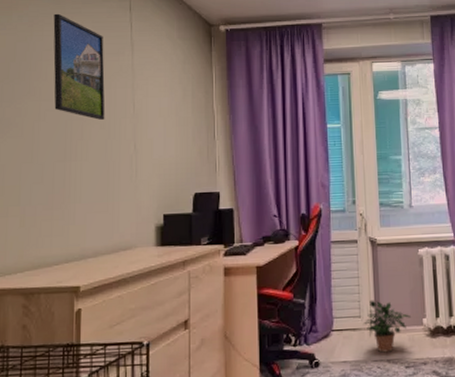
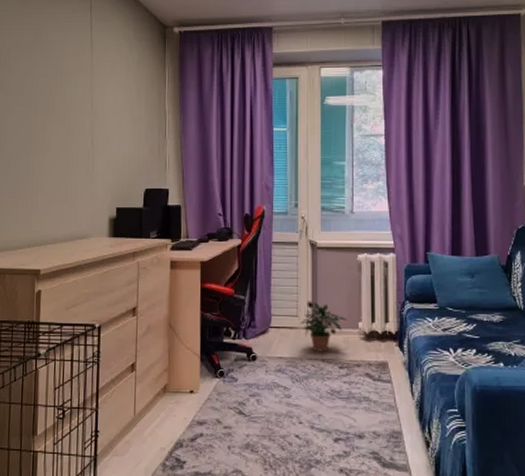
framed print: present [53,13,105,120] -> none [20,13,66,115]

